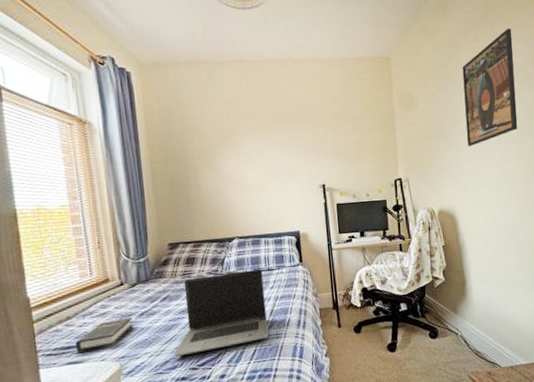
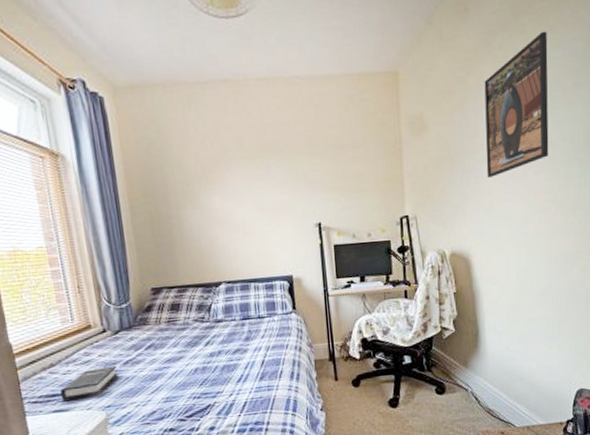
laptop computer: present [174,269,268,356] -> none [161,317,260,407]

